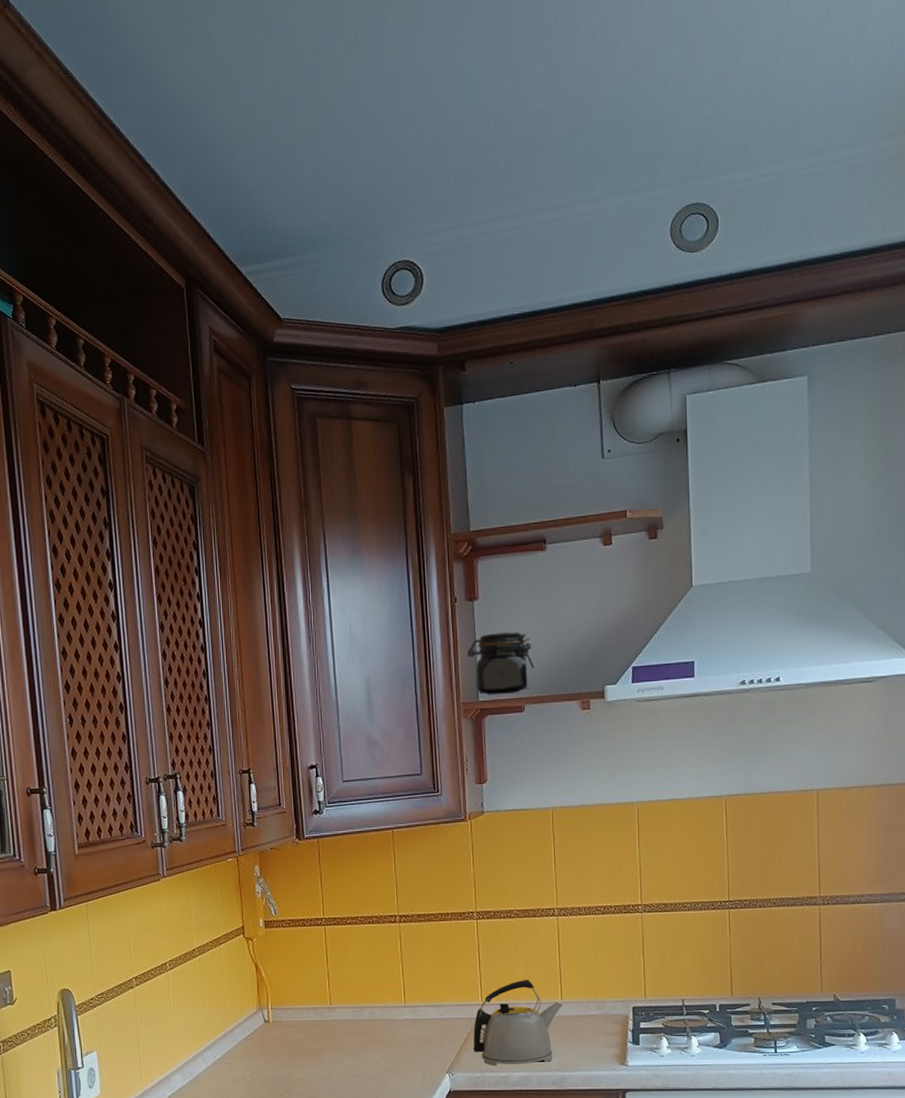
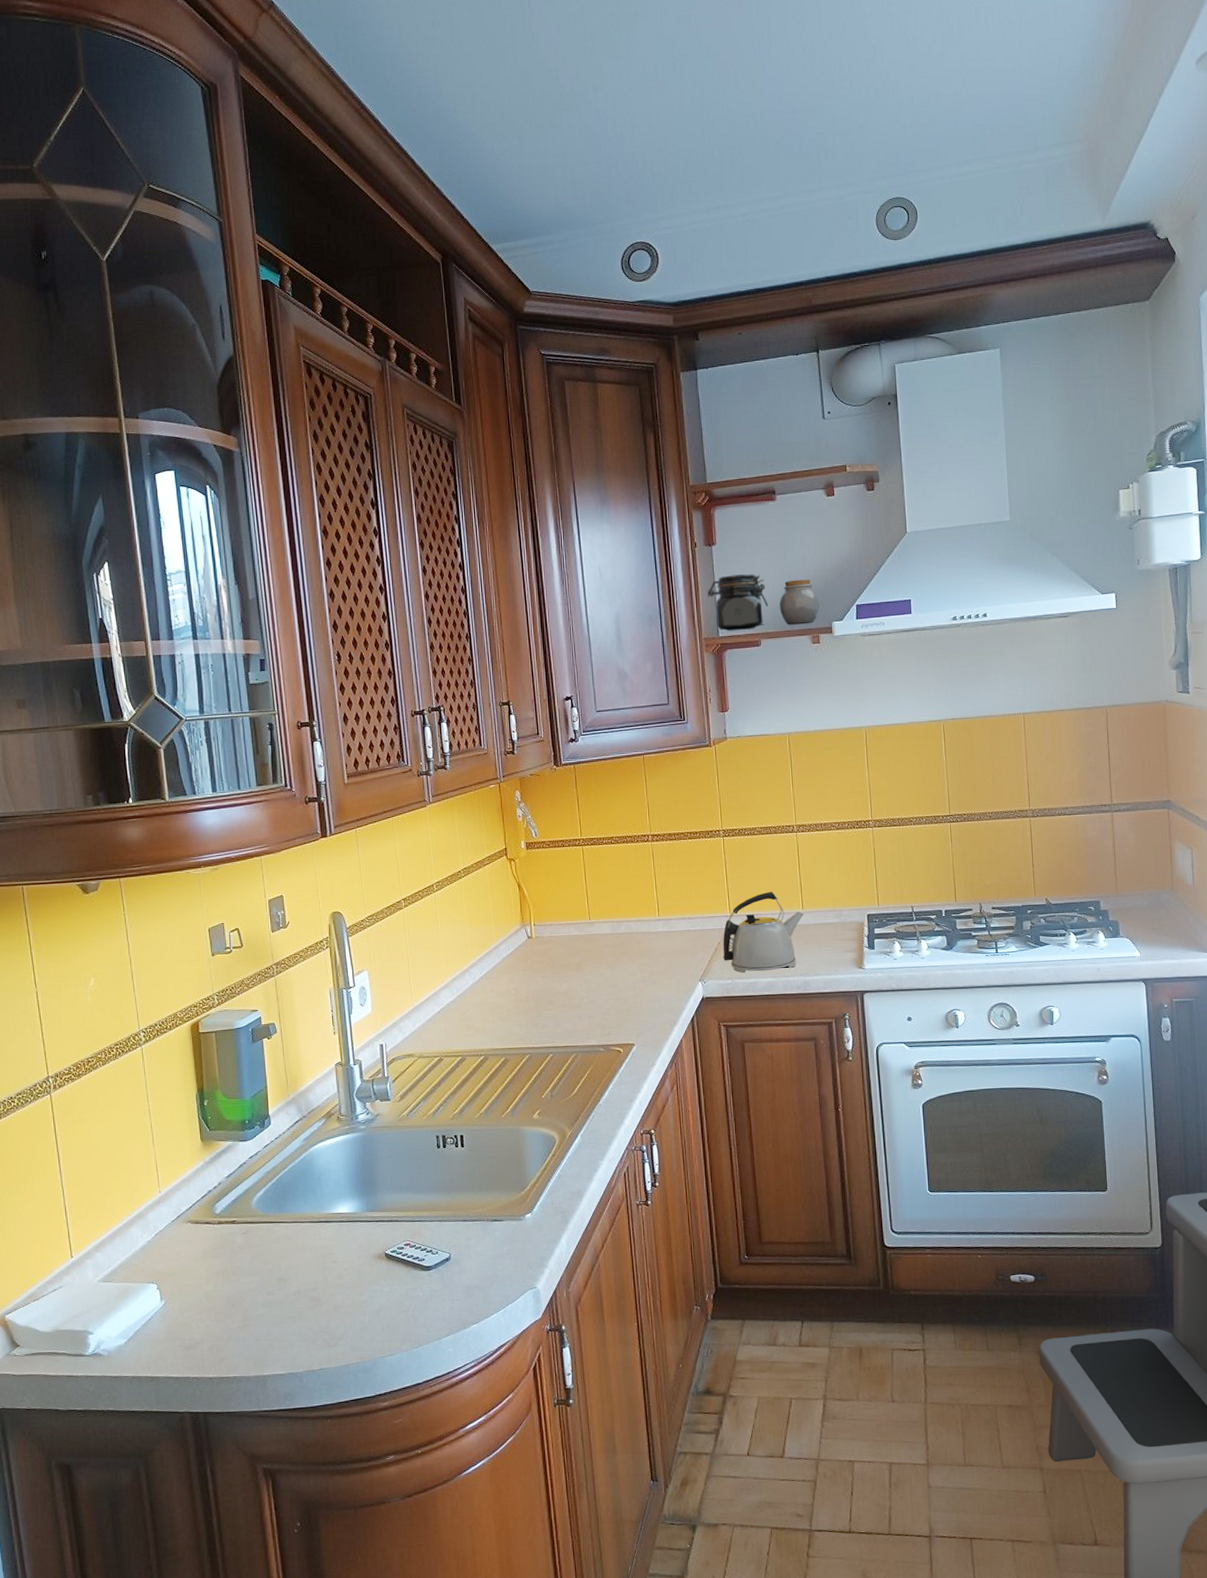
jar: none [546,638,591,689] -> present [779,579,820,625]

